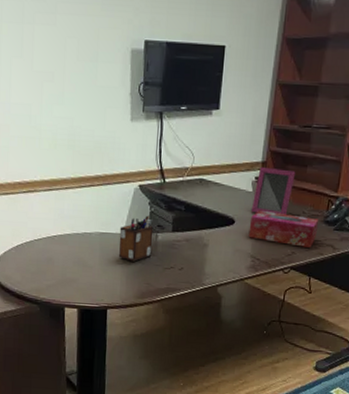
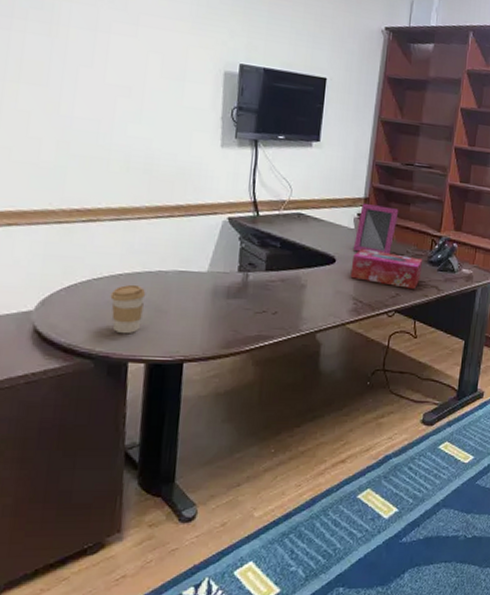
coffee cup: none [48,244,75,285] -> present [110,284,146,334]
desk organizer: present [119,215,154,262] -> none [201,252,244,305]

